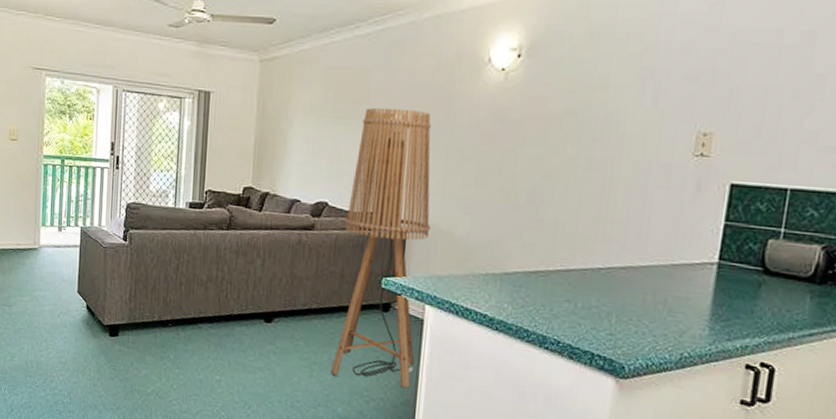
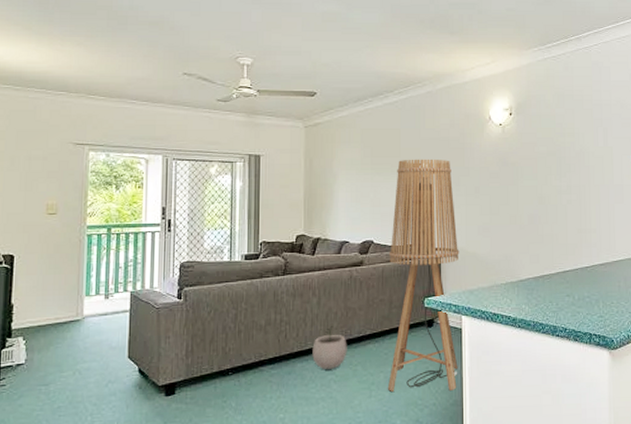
plant pot: none [252,293,290,340] -> present [312,326,347,369]

